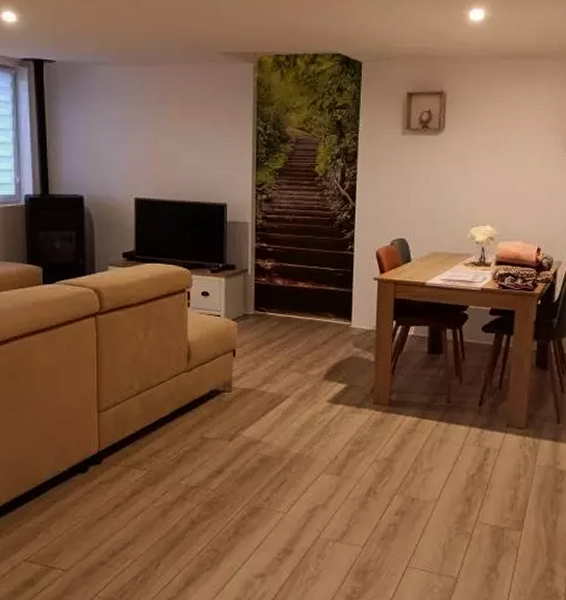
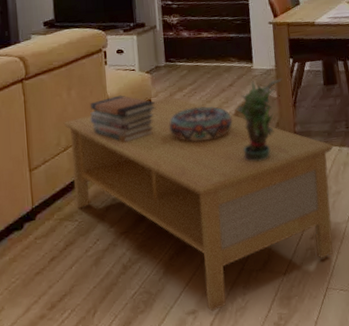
coffee table: none [137,349,431,577] -> present [63,97,333,312]
book stack: none [168,341,240,393] -> present [90,95,156,143]
decorative bowl: none [253,363,323,400] -> present [169,106,233,142]
potted plant: none [327,340,383,428] -> present [236,78,283,162]

